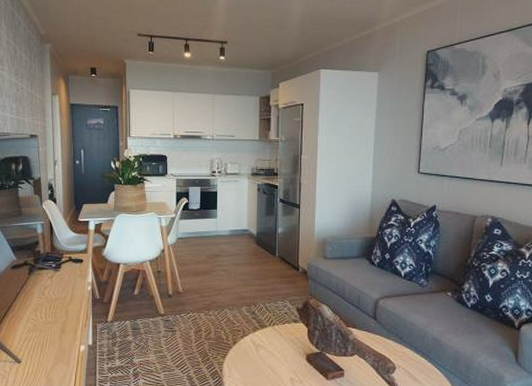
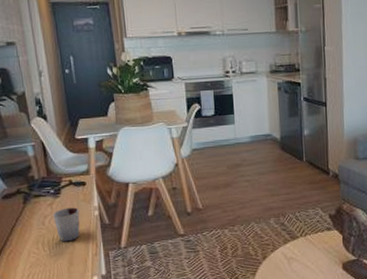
cup: none [52,281,75,312] -> present [52,207,80,242]

